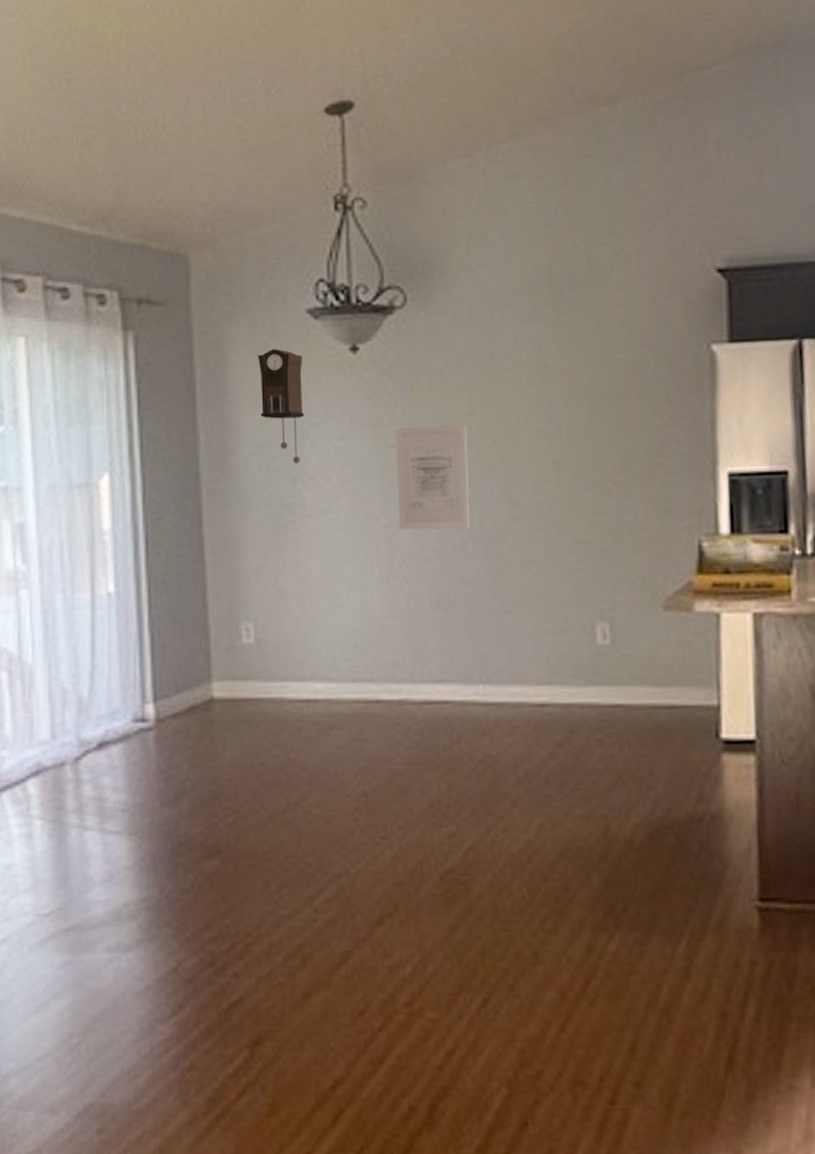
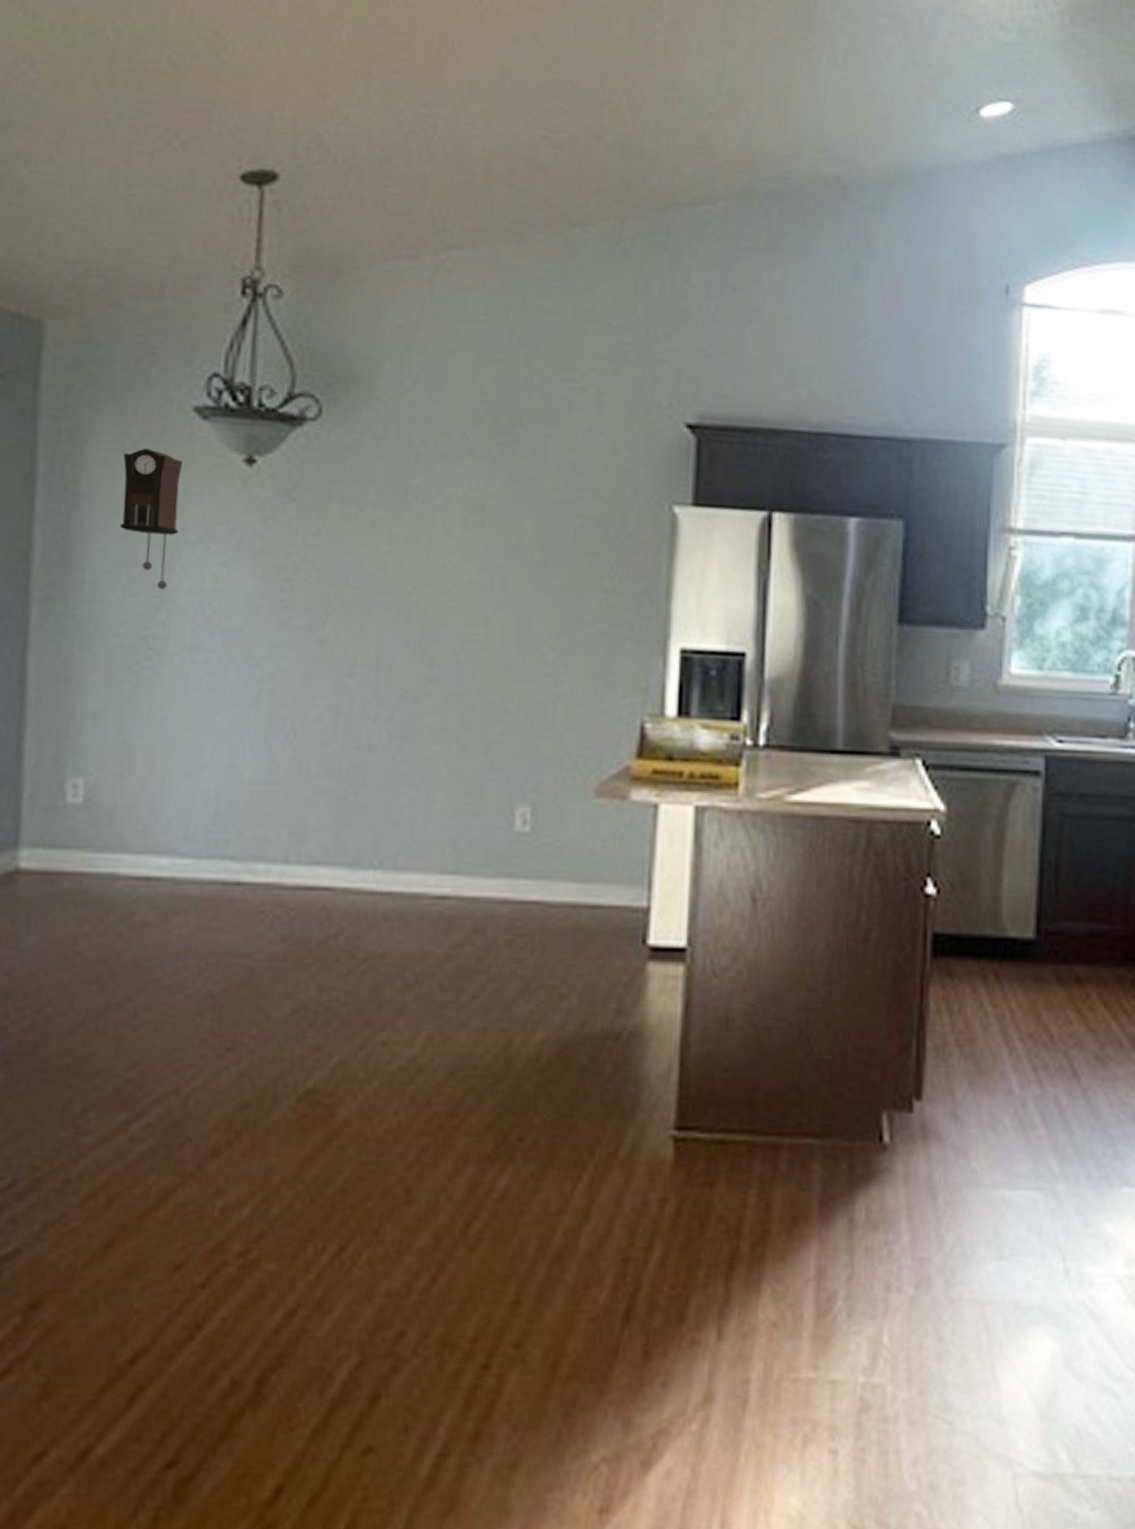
wall art: present [395,425,469,530] -> none [286,560,382,686]

